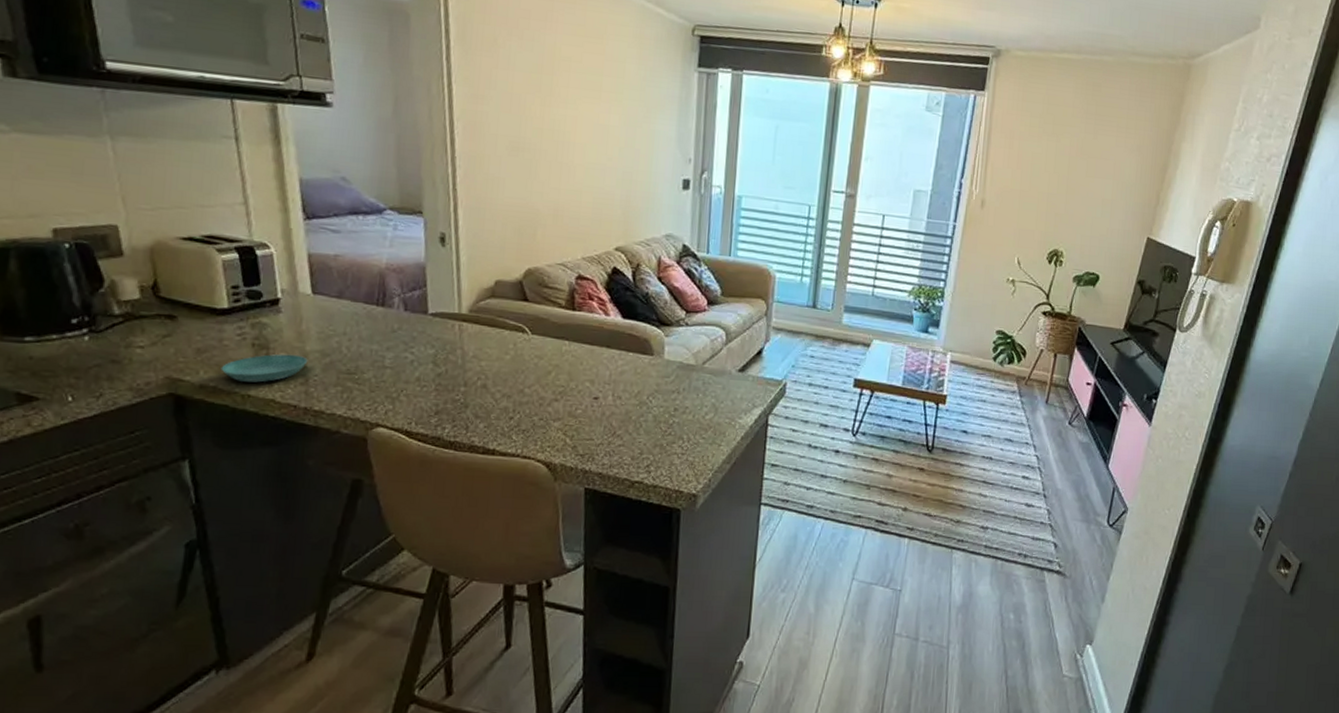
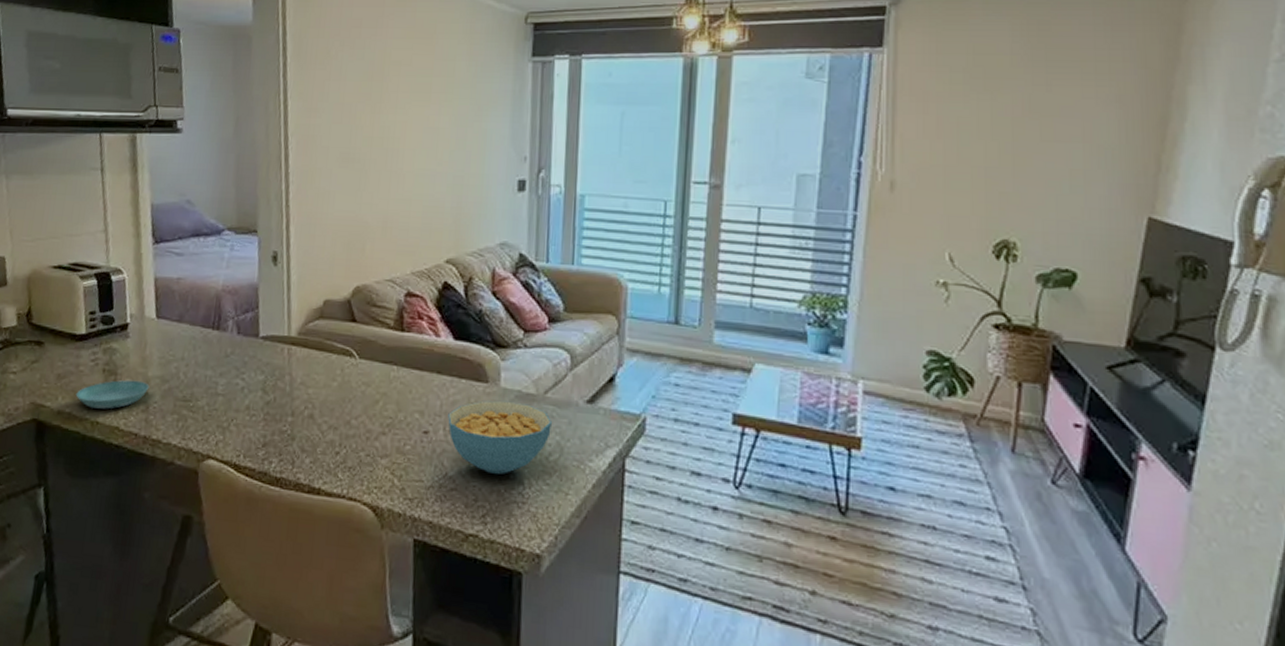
cereal bowl: none [616,370,708,432] -> present [448,400,552,475]

